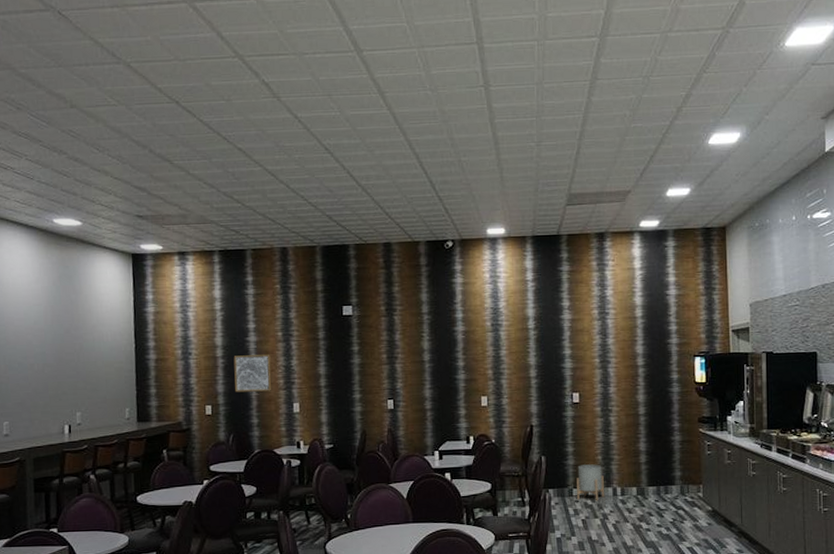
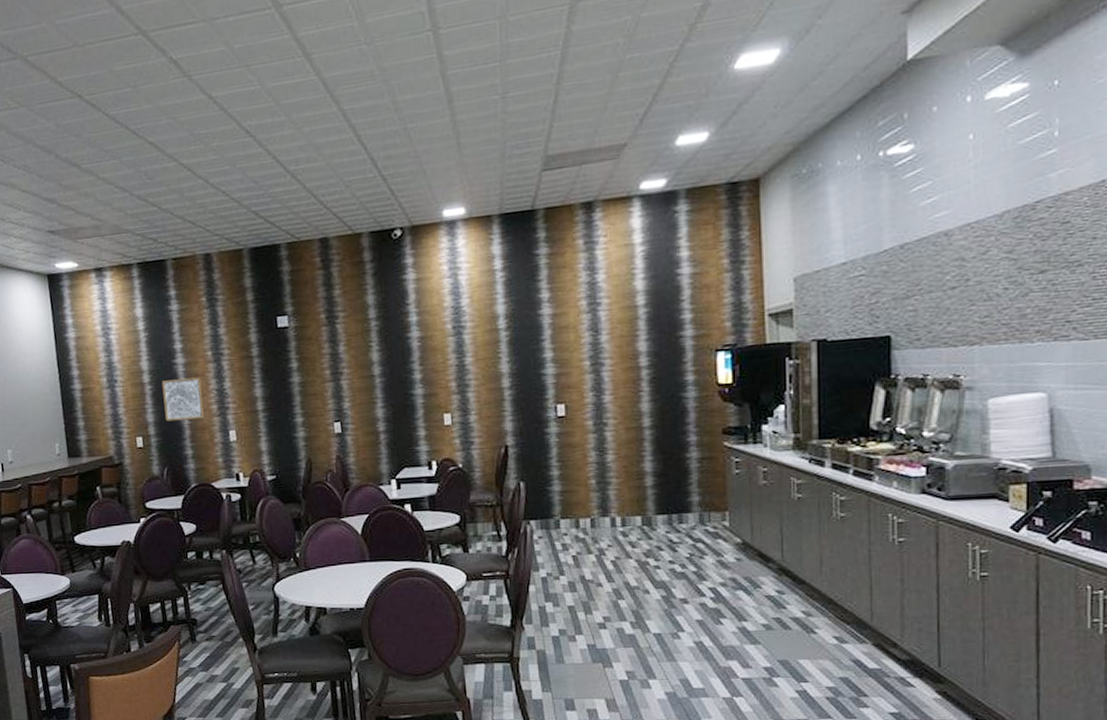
planter: present [577,464,604,501] -> none [564,489,600,534]

